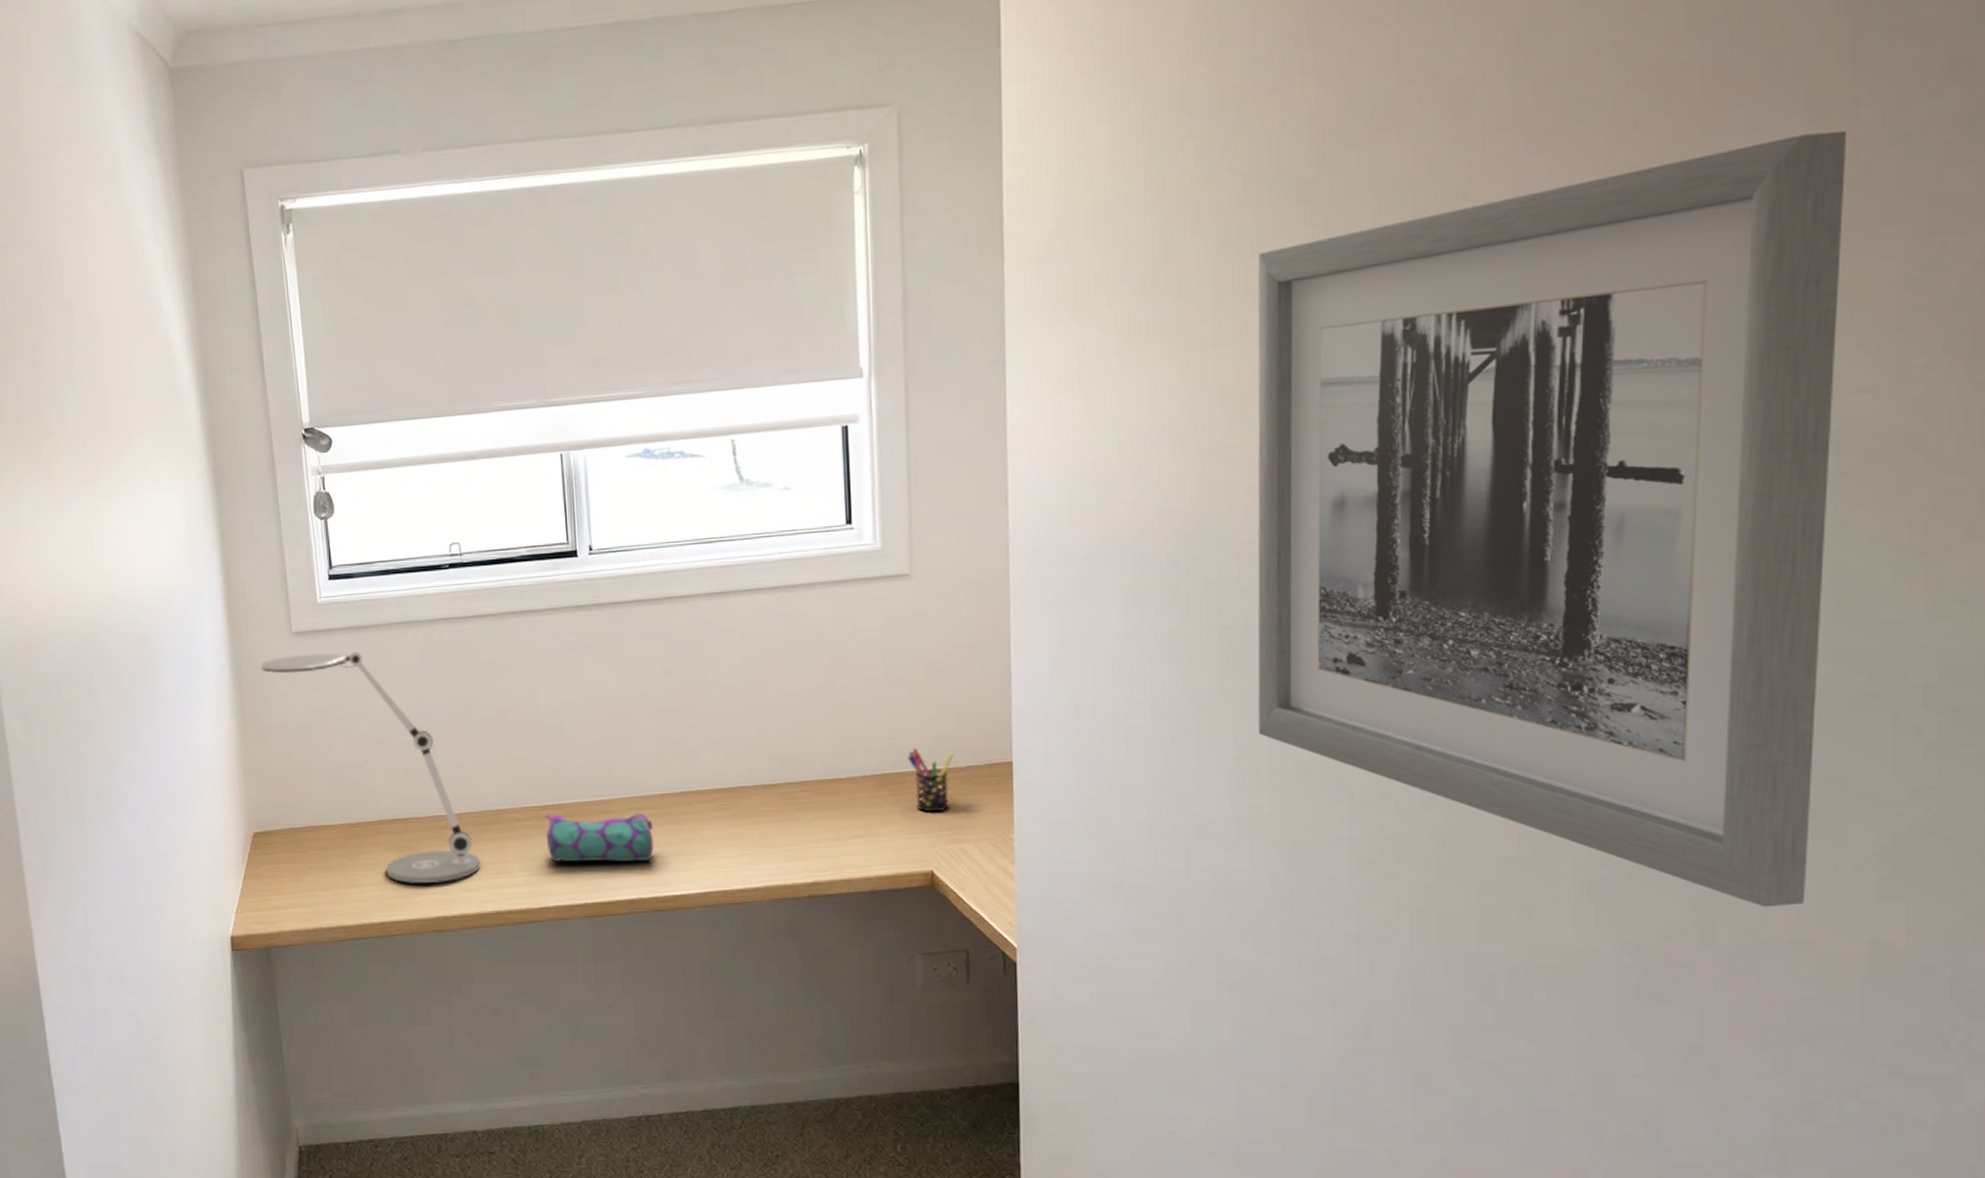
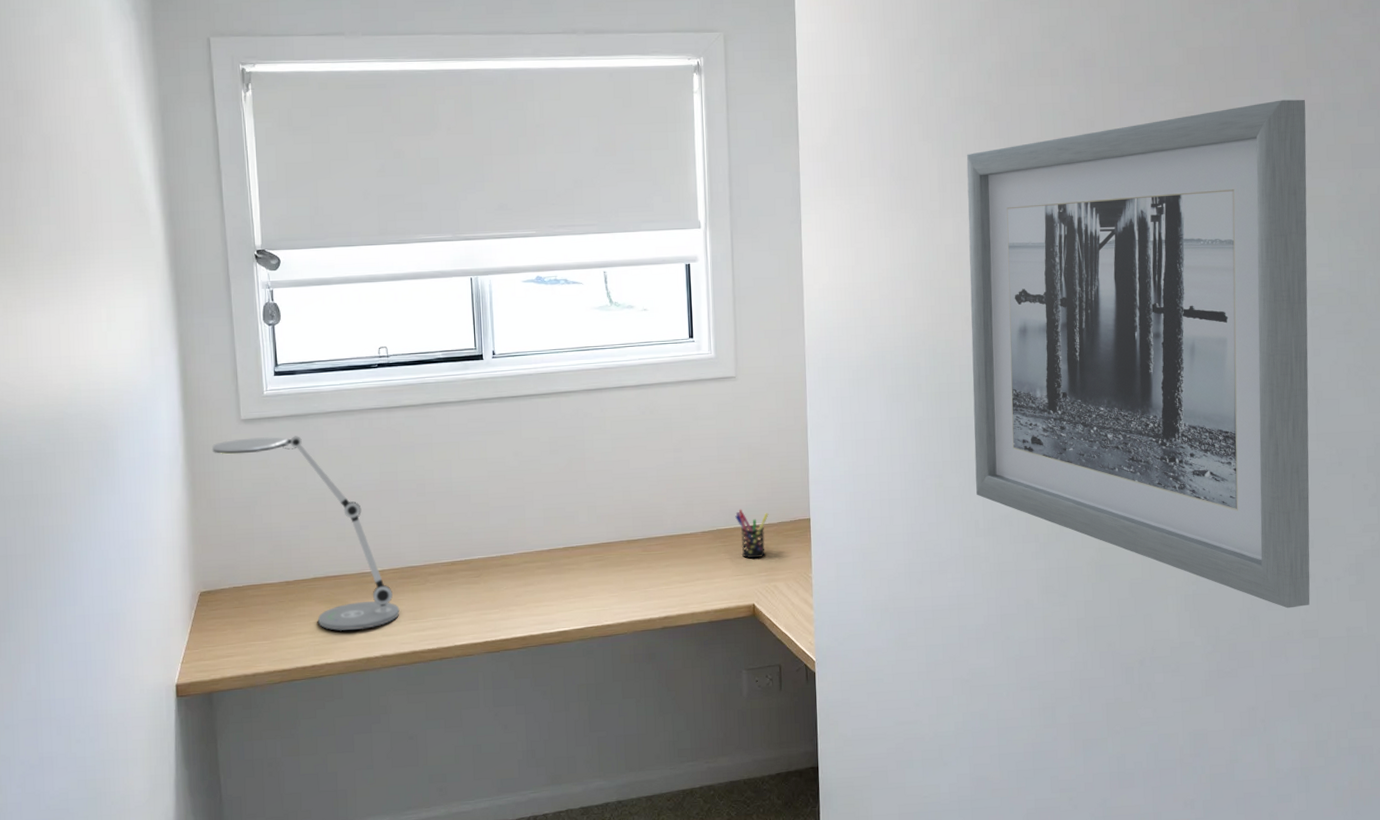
pencil case: present [544,812,654,863] -> none [454,564,542,608]

